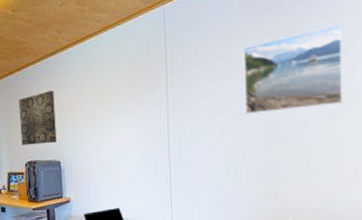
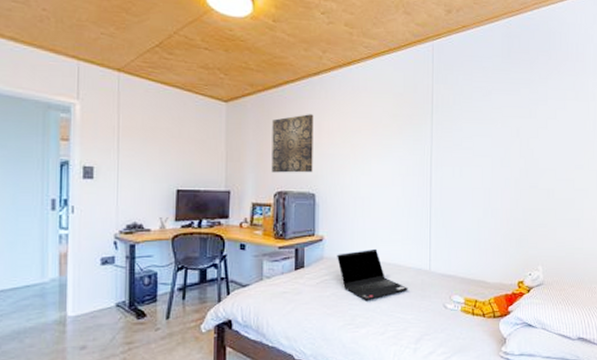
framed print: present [243,23,343,114] -> none [503,83,586,159]

